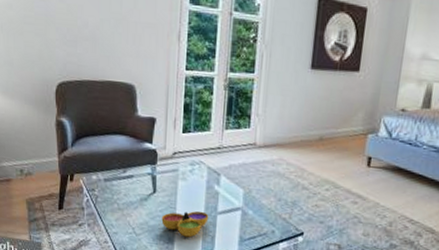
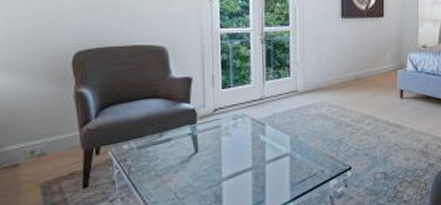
decorative bowl: present [161,211,209,238] -> none [206,163,257,192]

